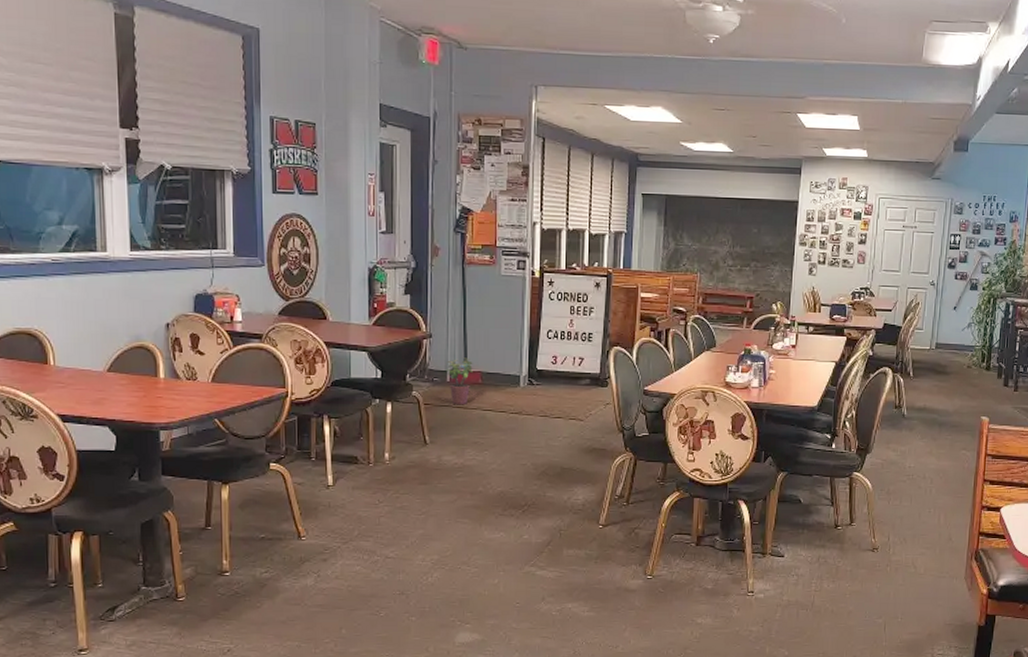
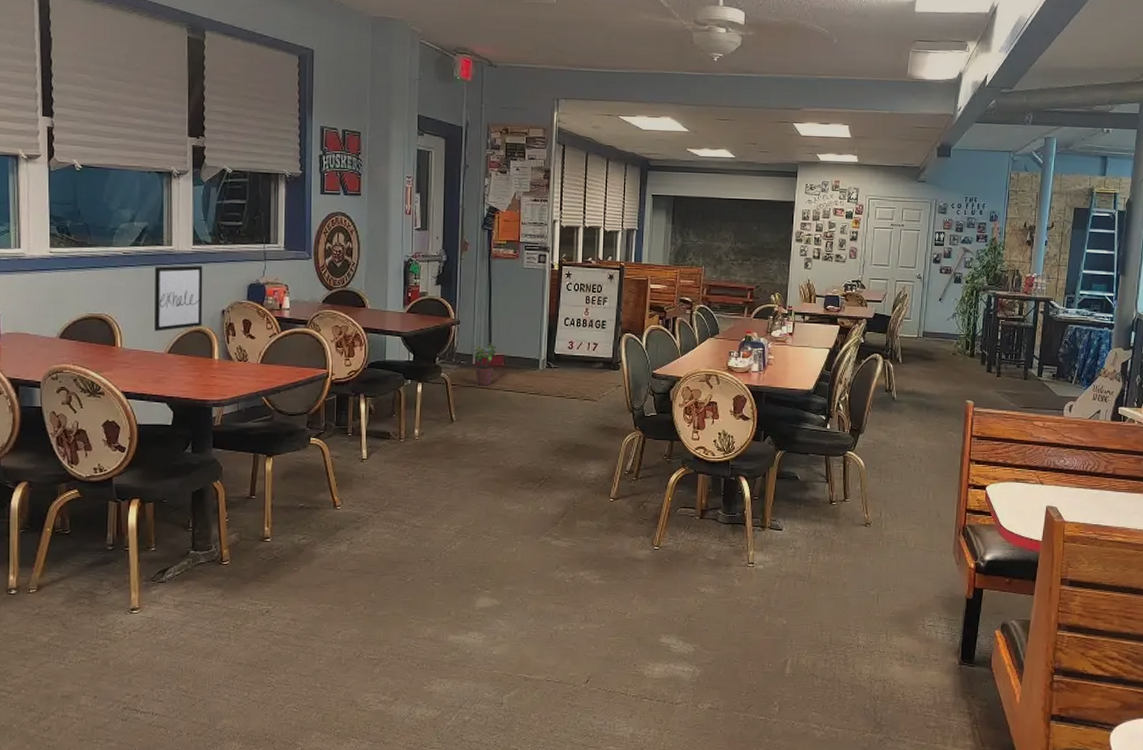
wall art: none [89,274,145,347] -> present [154,265,203,331]

